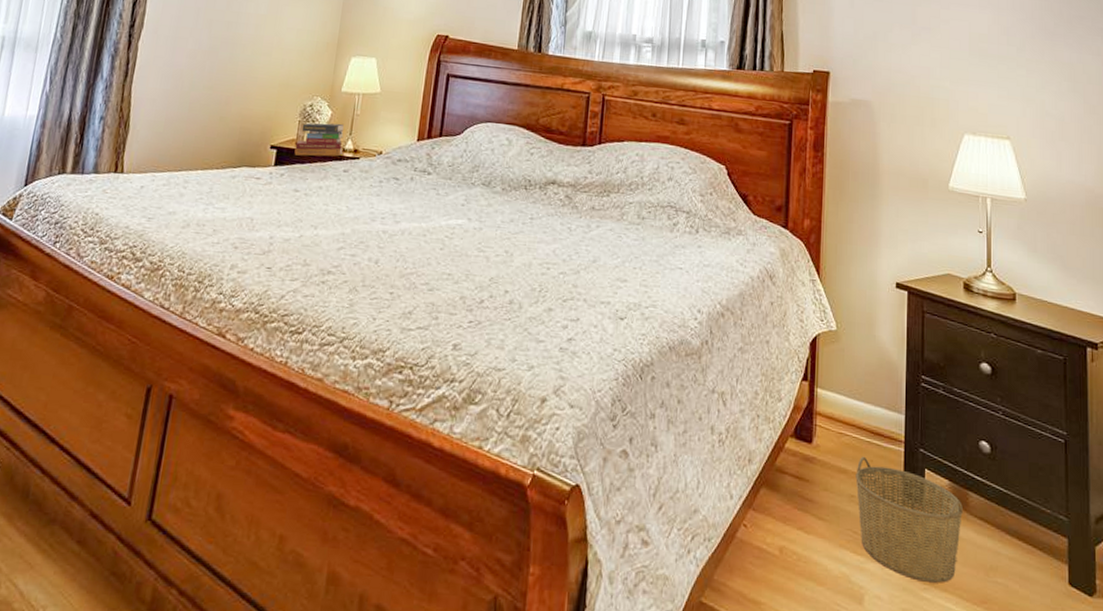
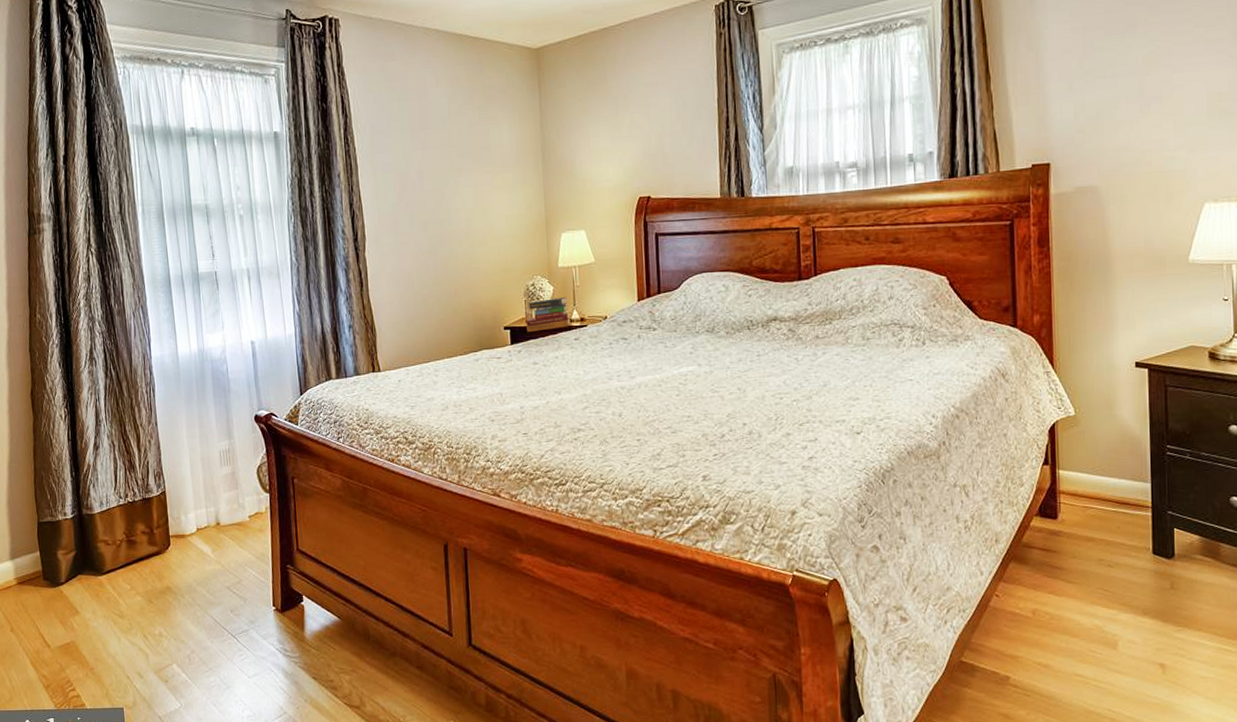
basket: present [855,456,963,583] -> none [1103,524,1215,625]

